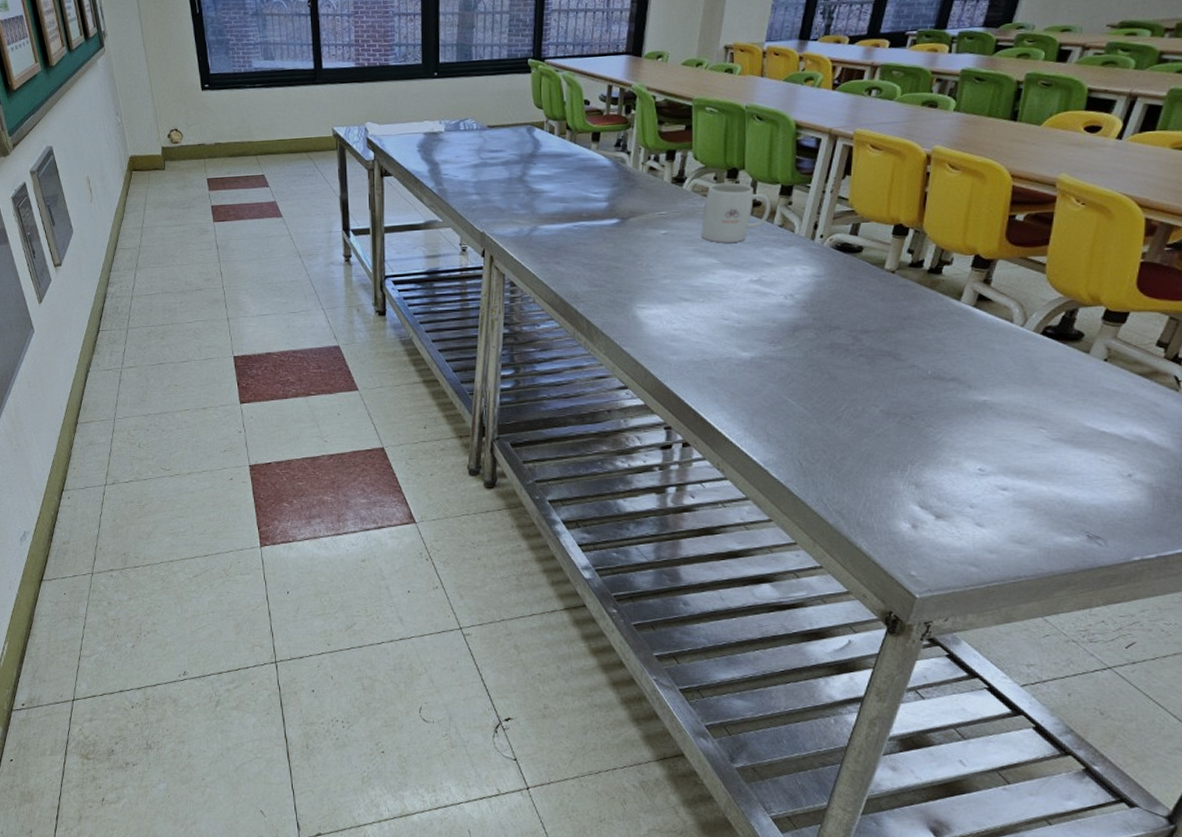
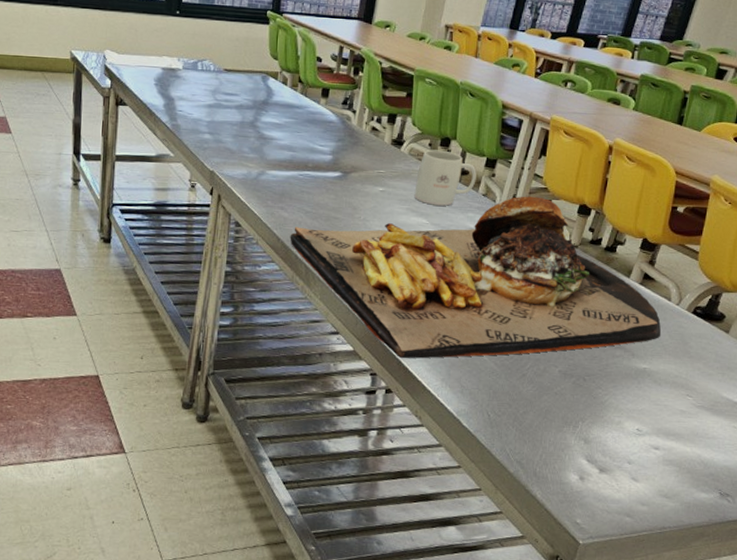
food tray: none [568,221,1002,410] -> present [290,196,661,359]

